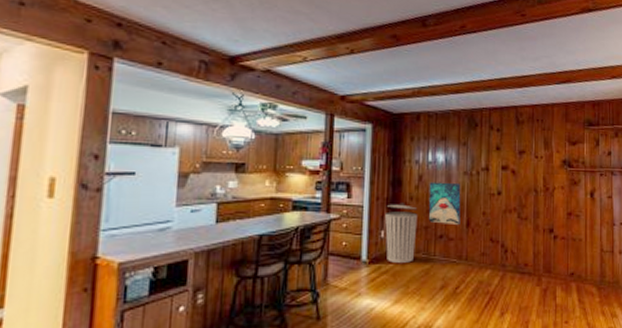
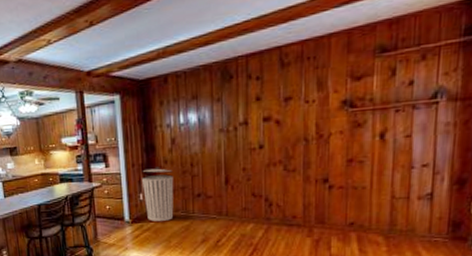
wall art: present [428,182,461,224] -> none [183,141,218,183]

